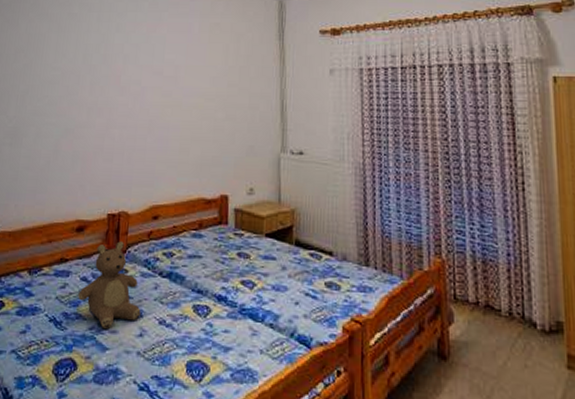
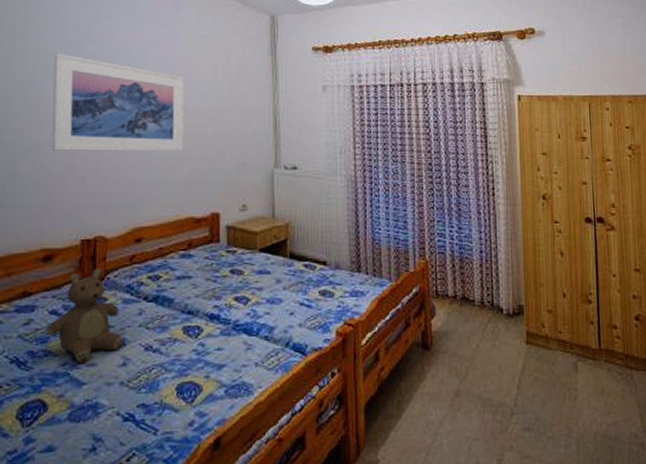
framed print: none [86,43,199,135] -> present [51,53,185,152]

